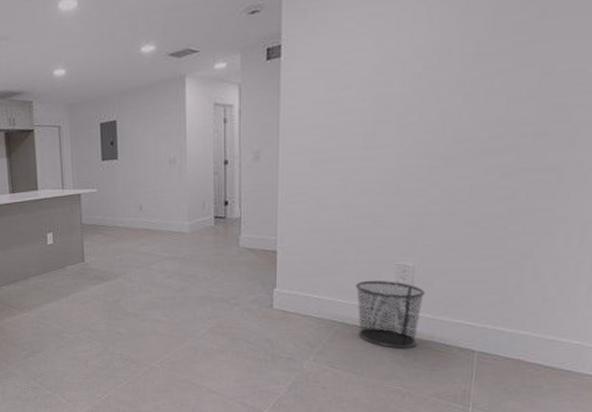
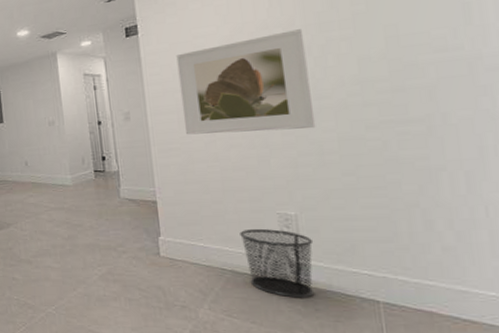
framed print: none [317,60,459,179] -> present [176,29,316,135]

